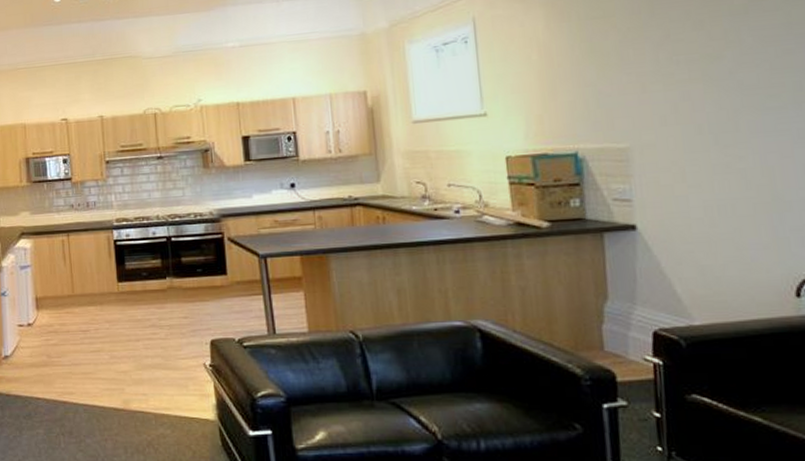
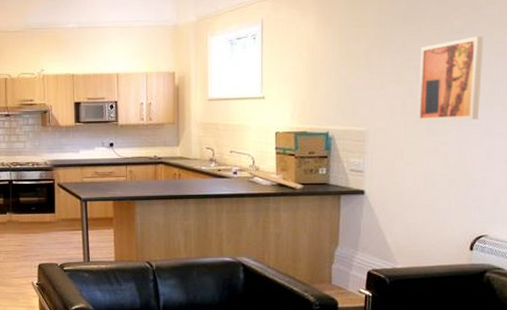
wall art: none [691,16,785,132] -> present [417,36,484,123]

